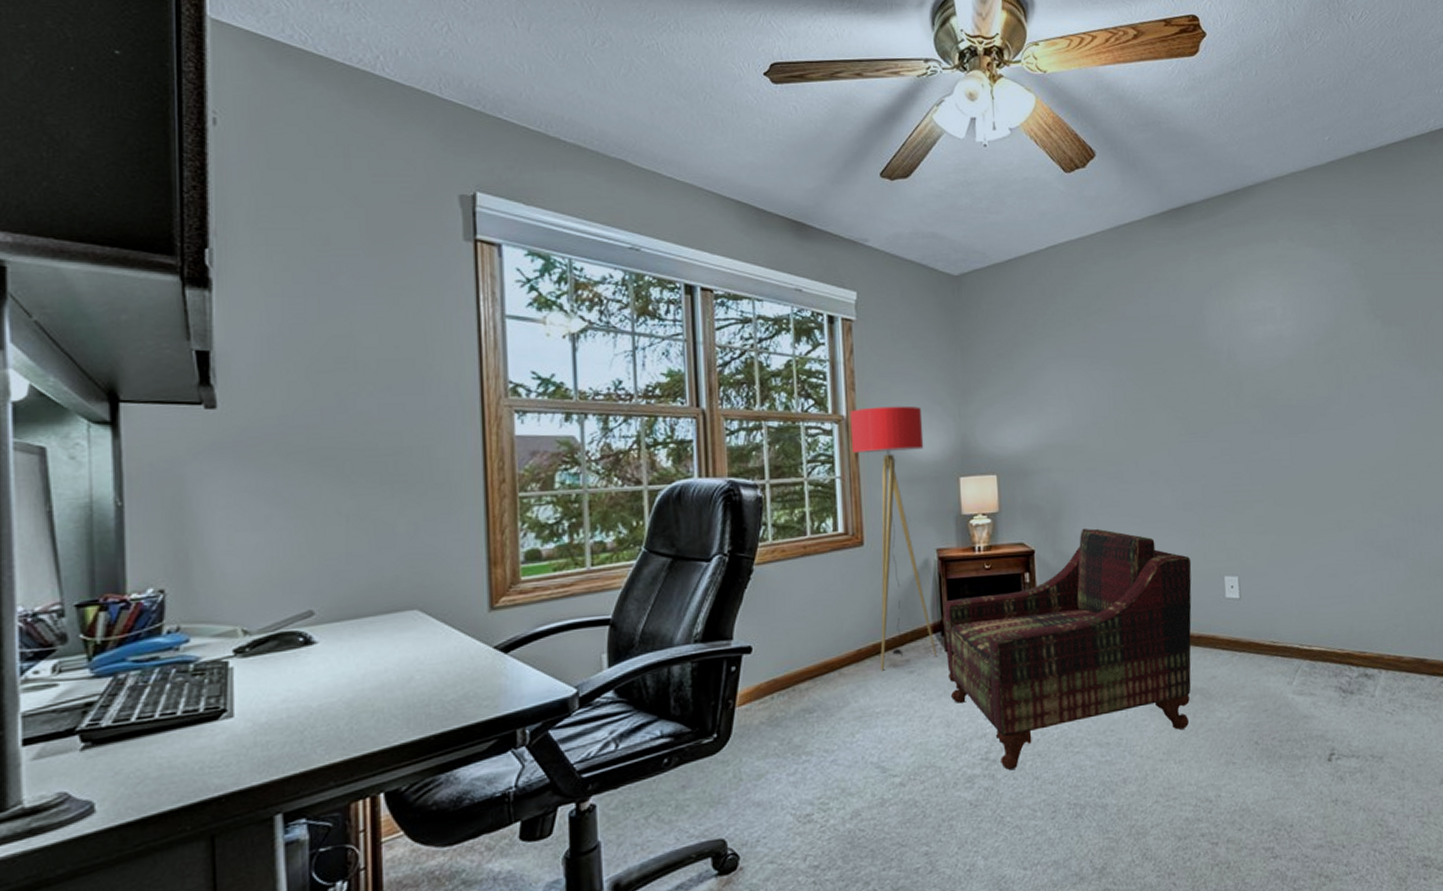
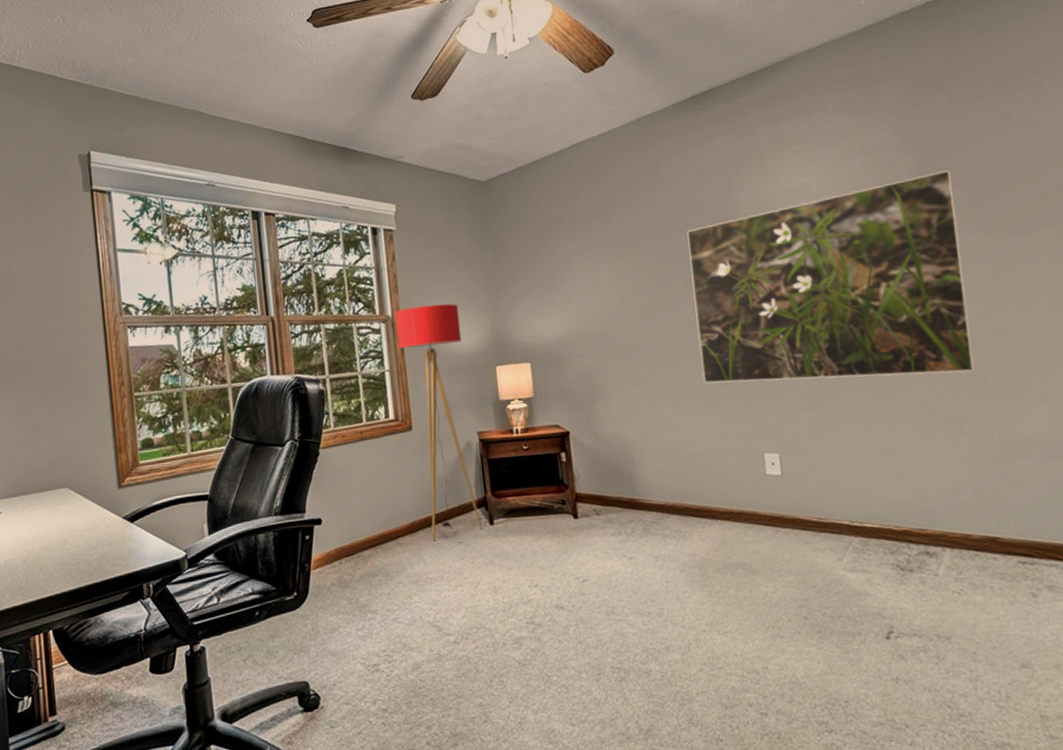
armchair: present [944,528,1192,770] -> none [486,409,733,633]
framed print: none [1160,306,1410,504] -> present [687,169,974,384]

